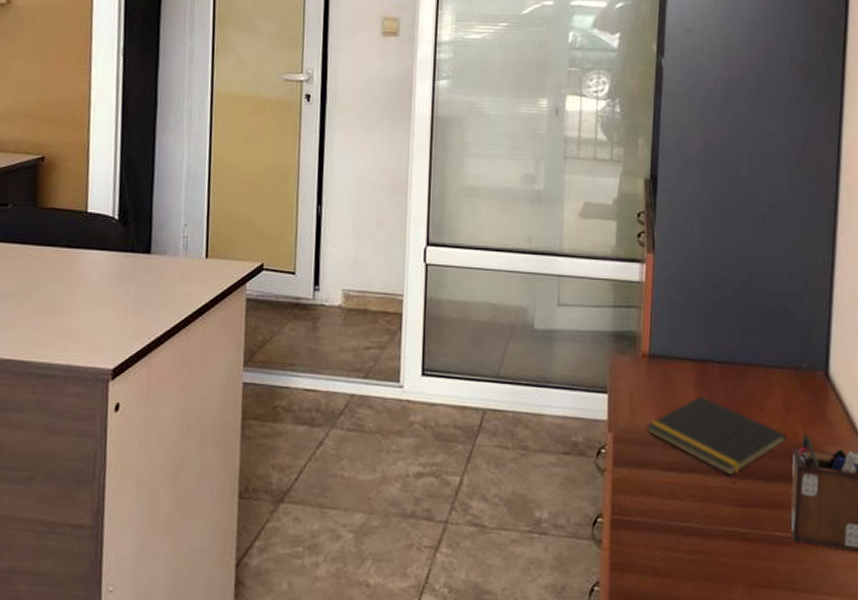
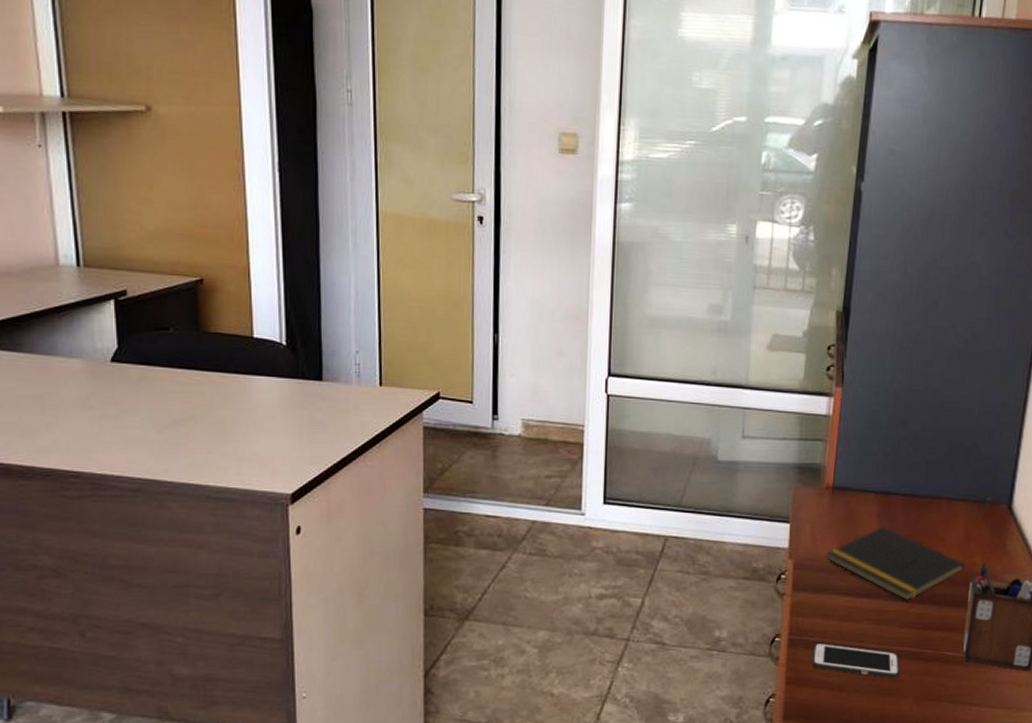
cell phone: none [636,523,728,563] -> present [812,642,900,679]

